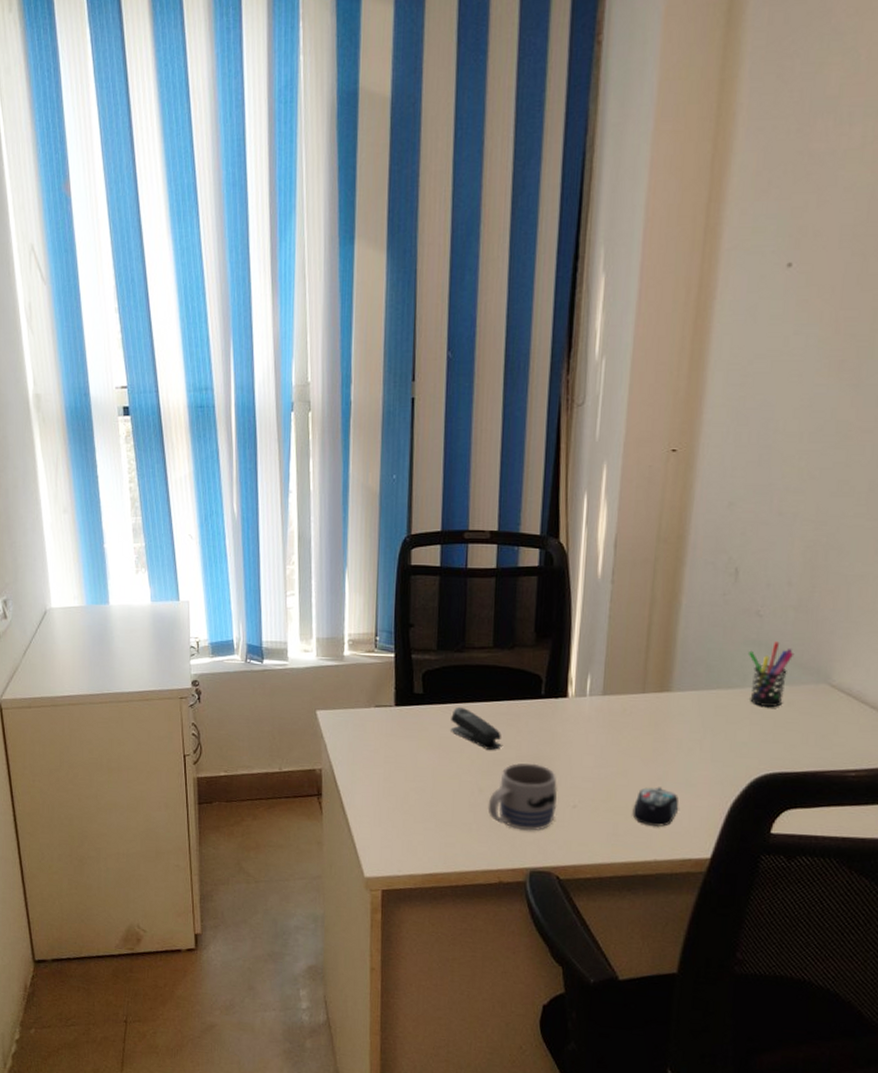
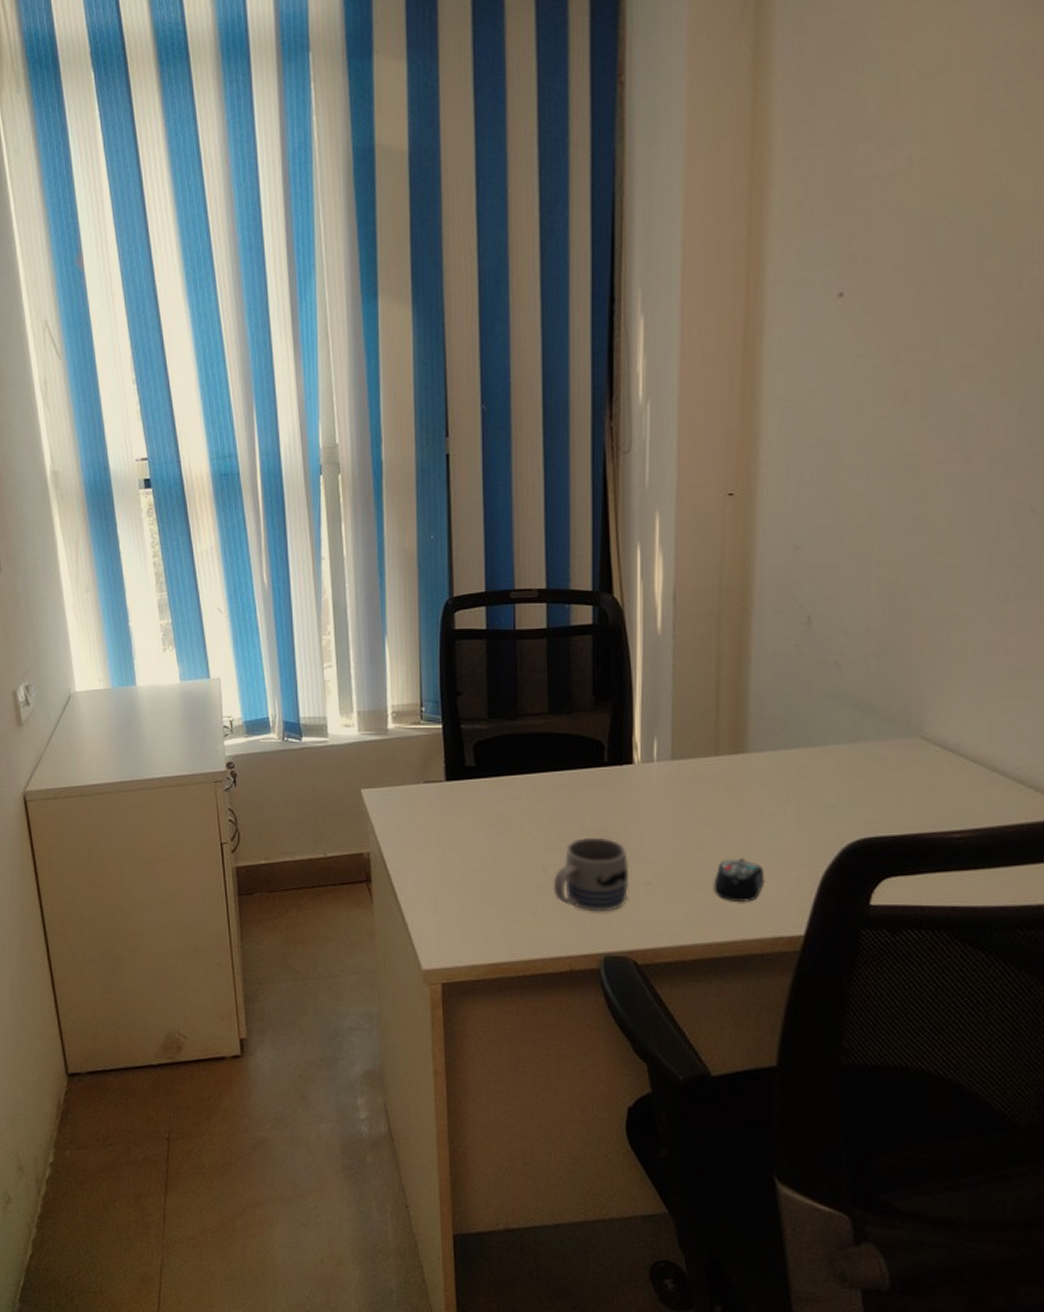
stapler: present [449,706,502,750] -> none [506,779,565,824]
pen holder: present [747,641,795,707] -> none [828,693,880,765]

